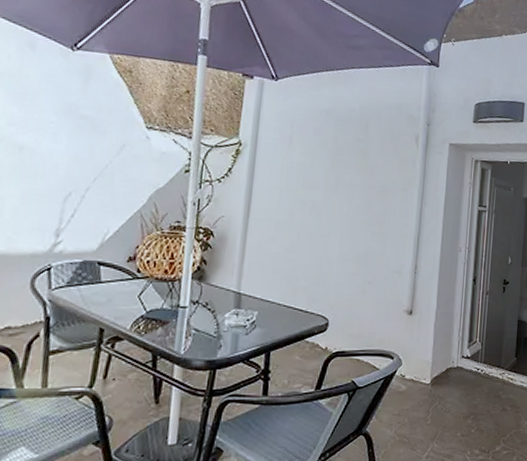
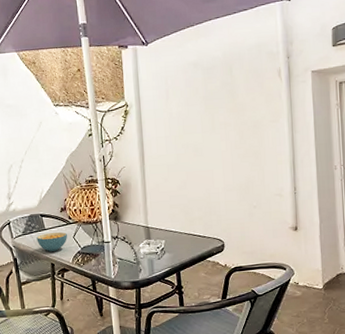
cereal bowl: none [85,287,130,312] -> present [36,232,67,252]

